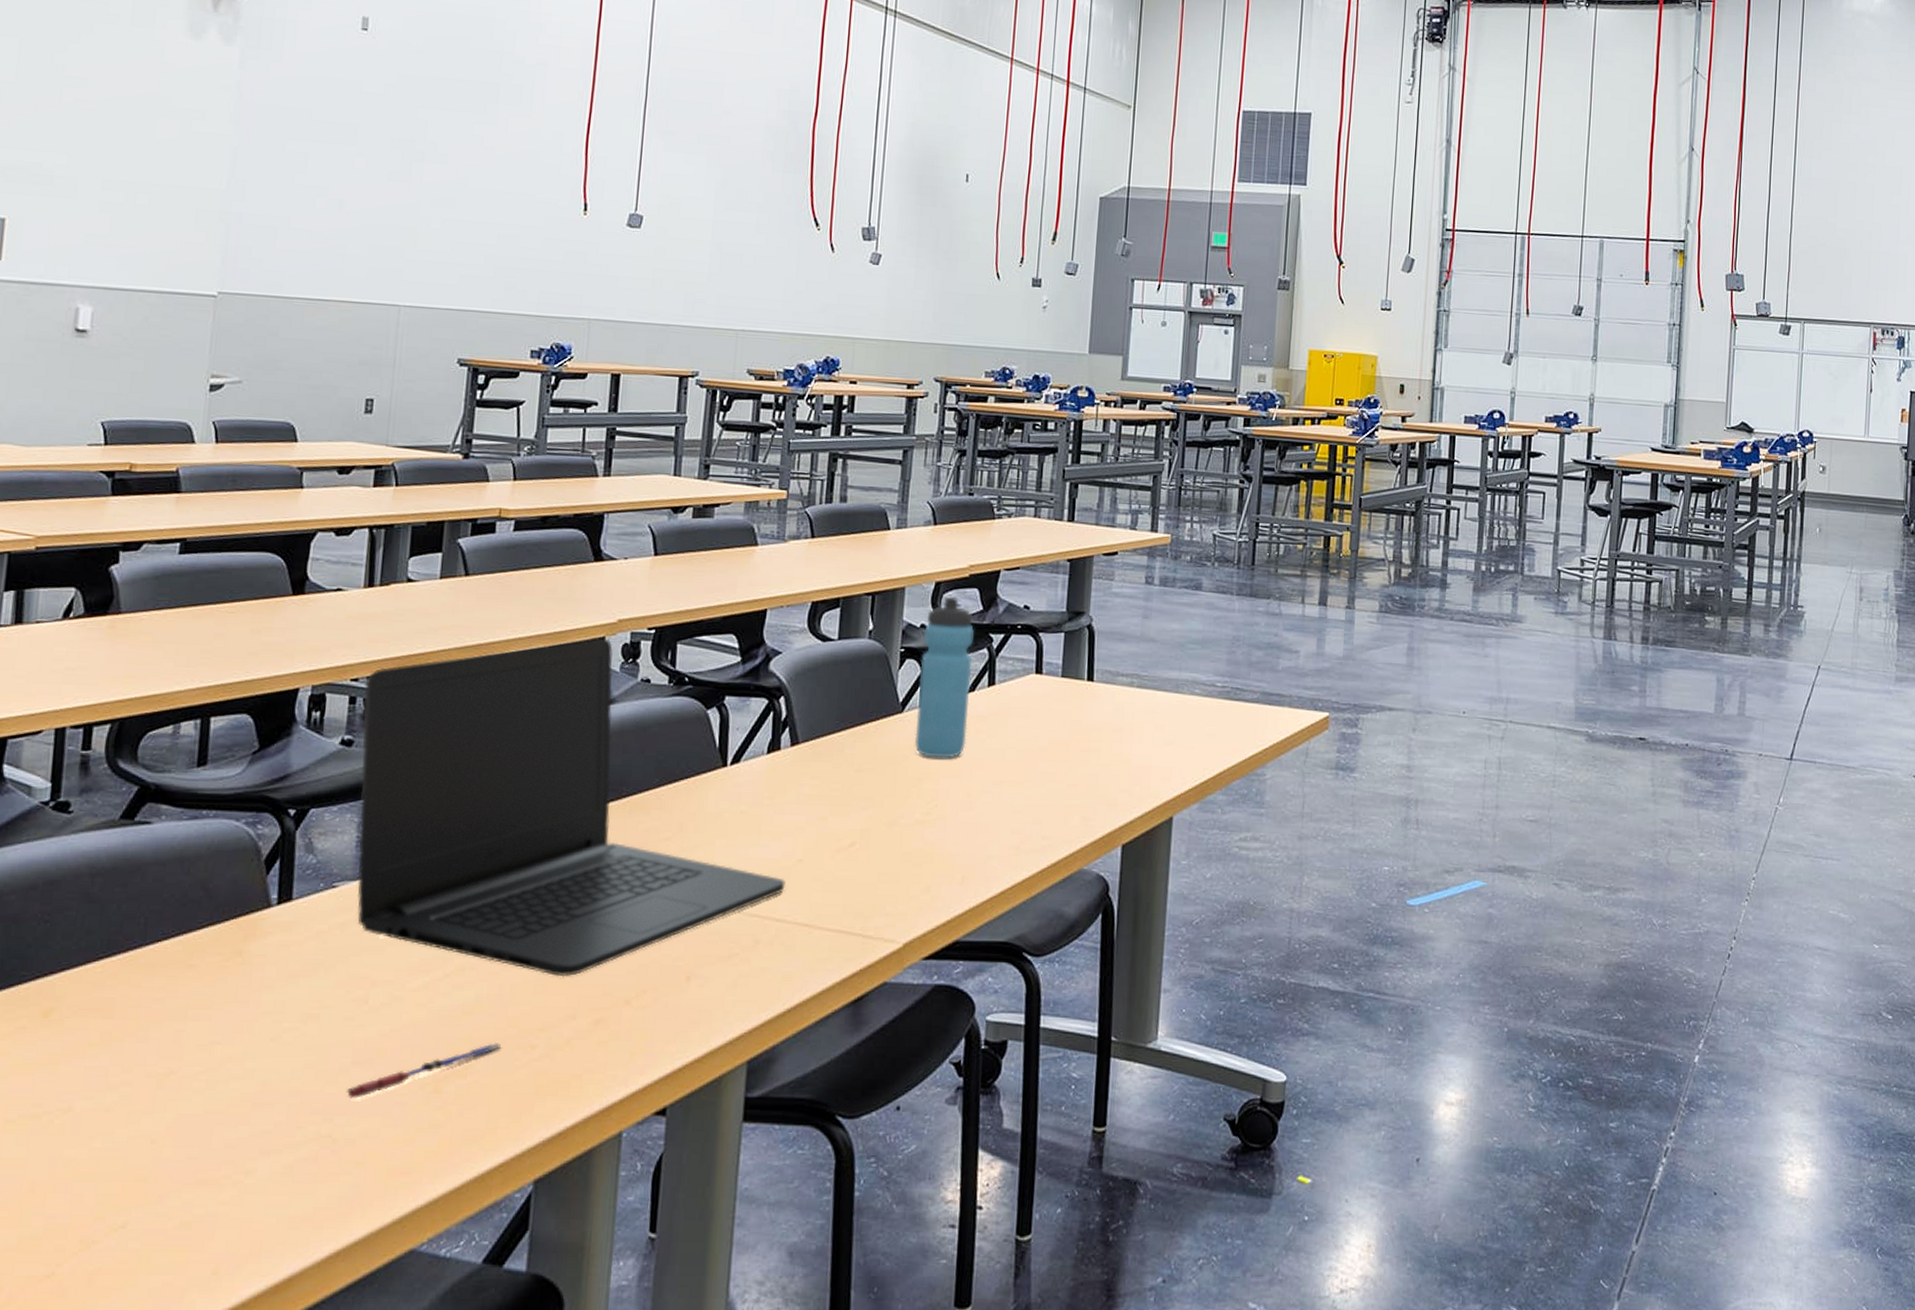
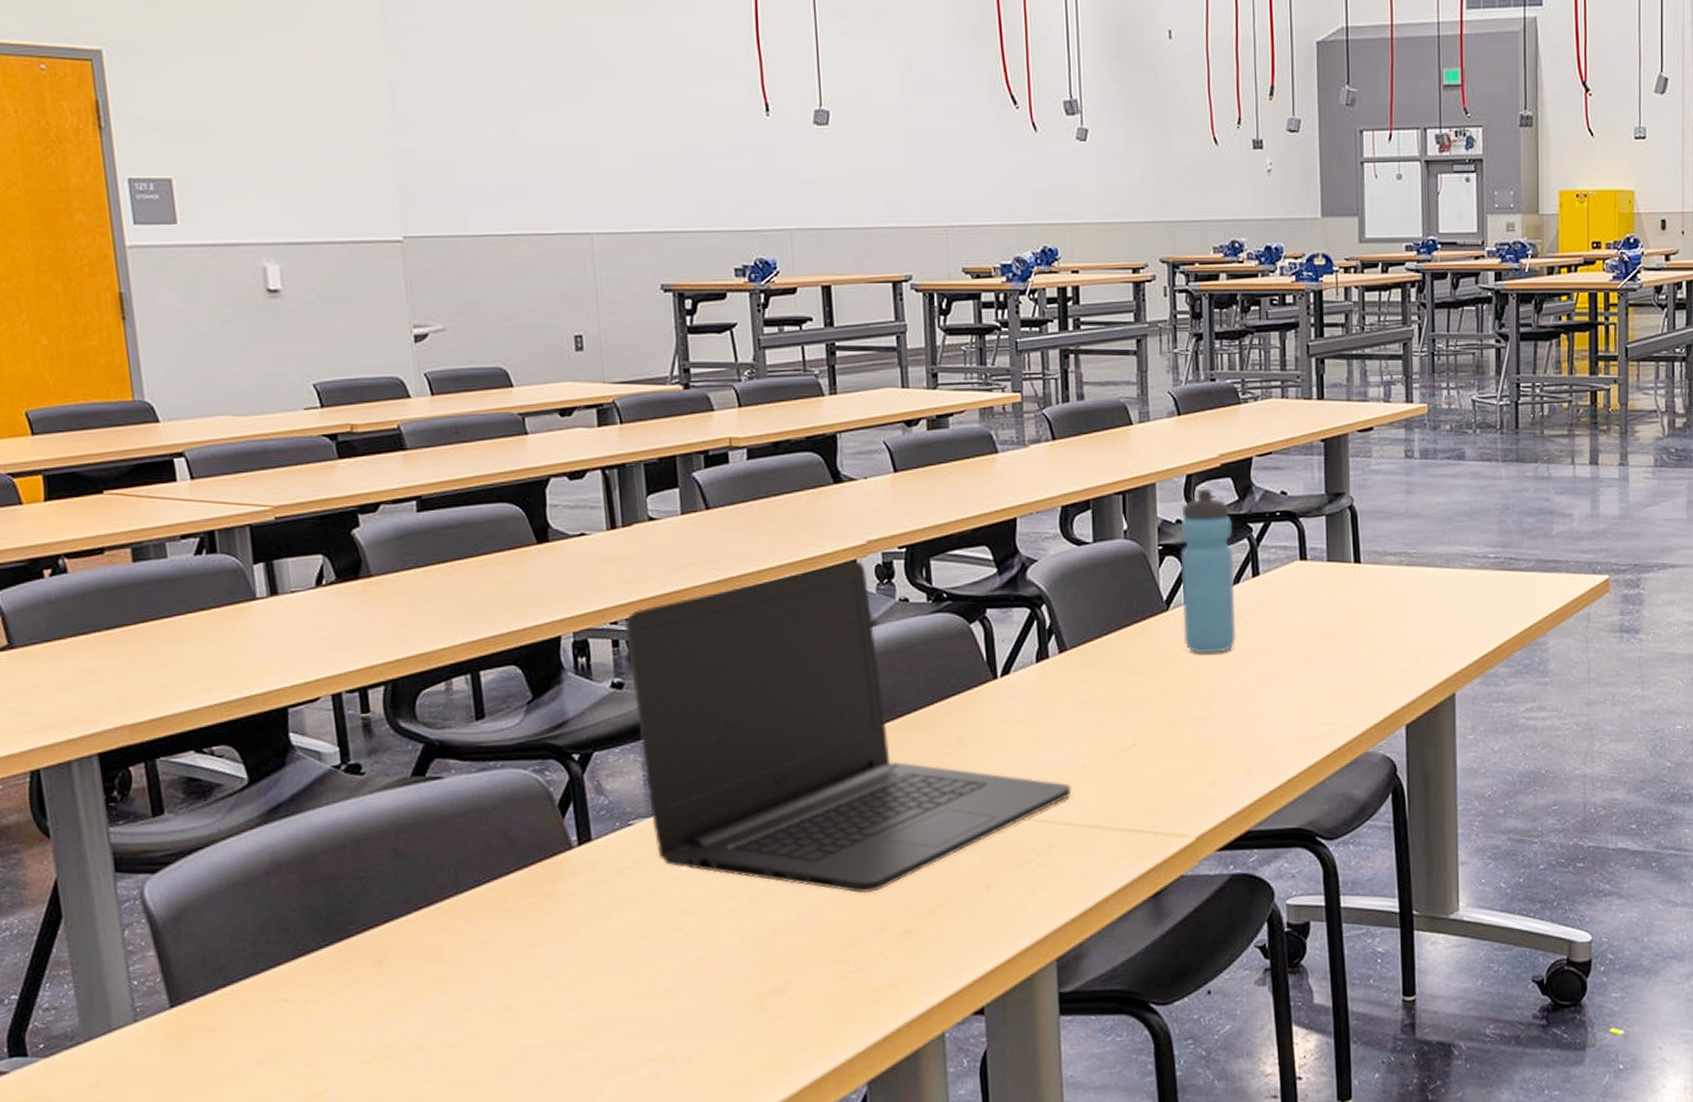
pen: present [345,1043,503,1099] -> none [675,959,818,1020]

